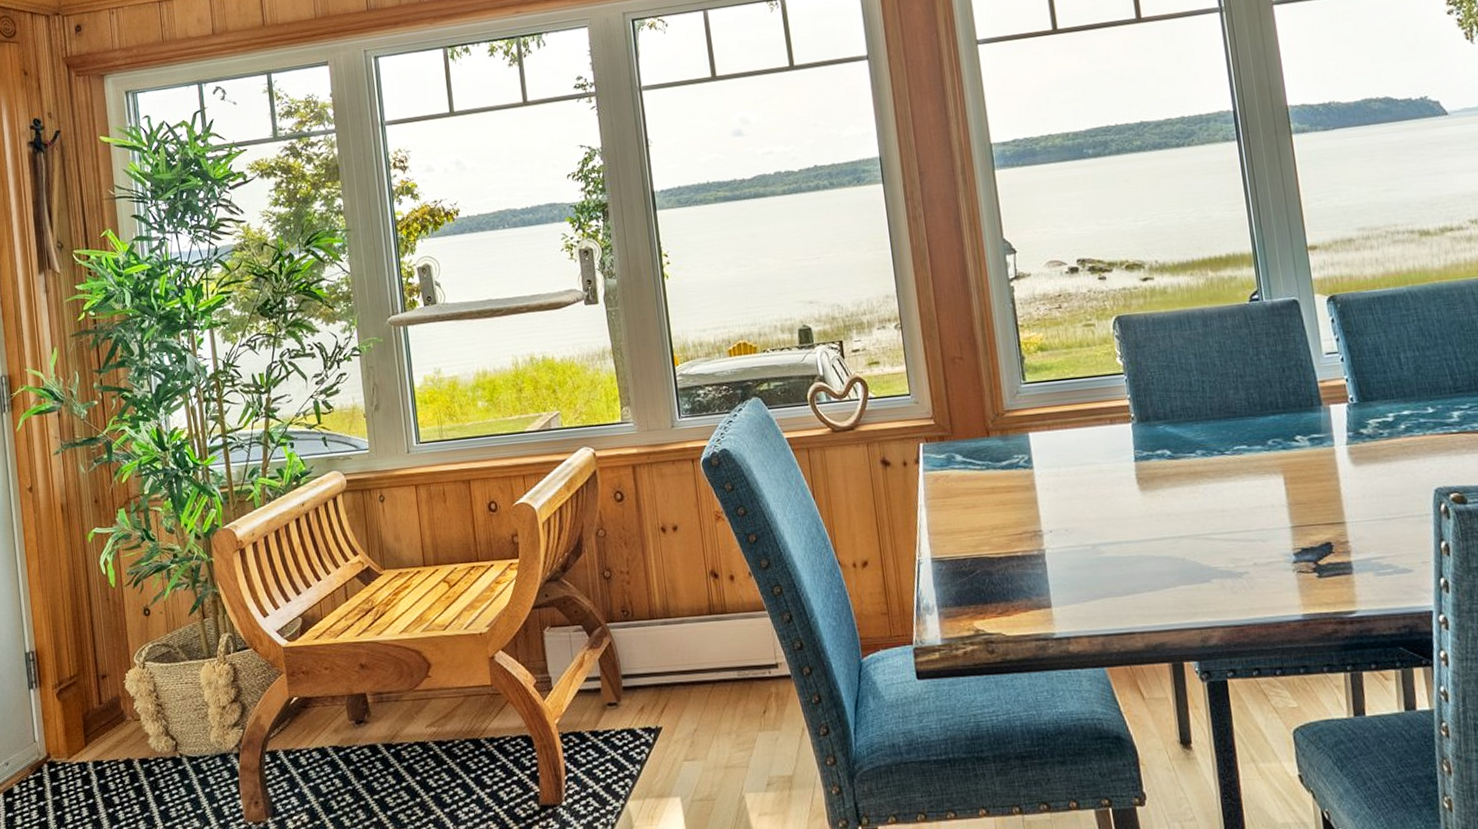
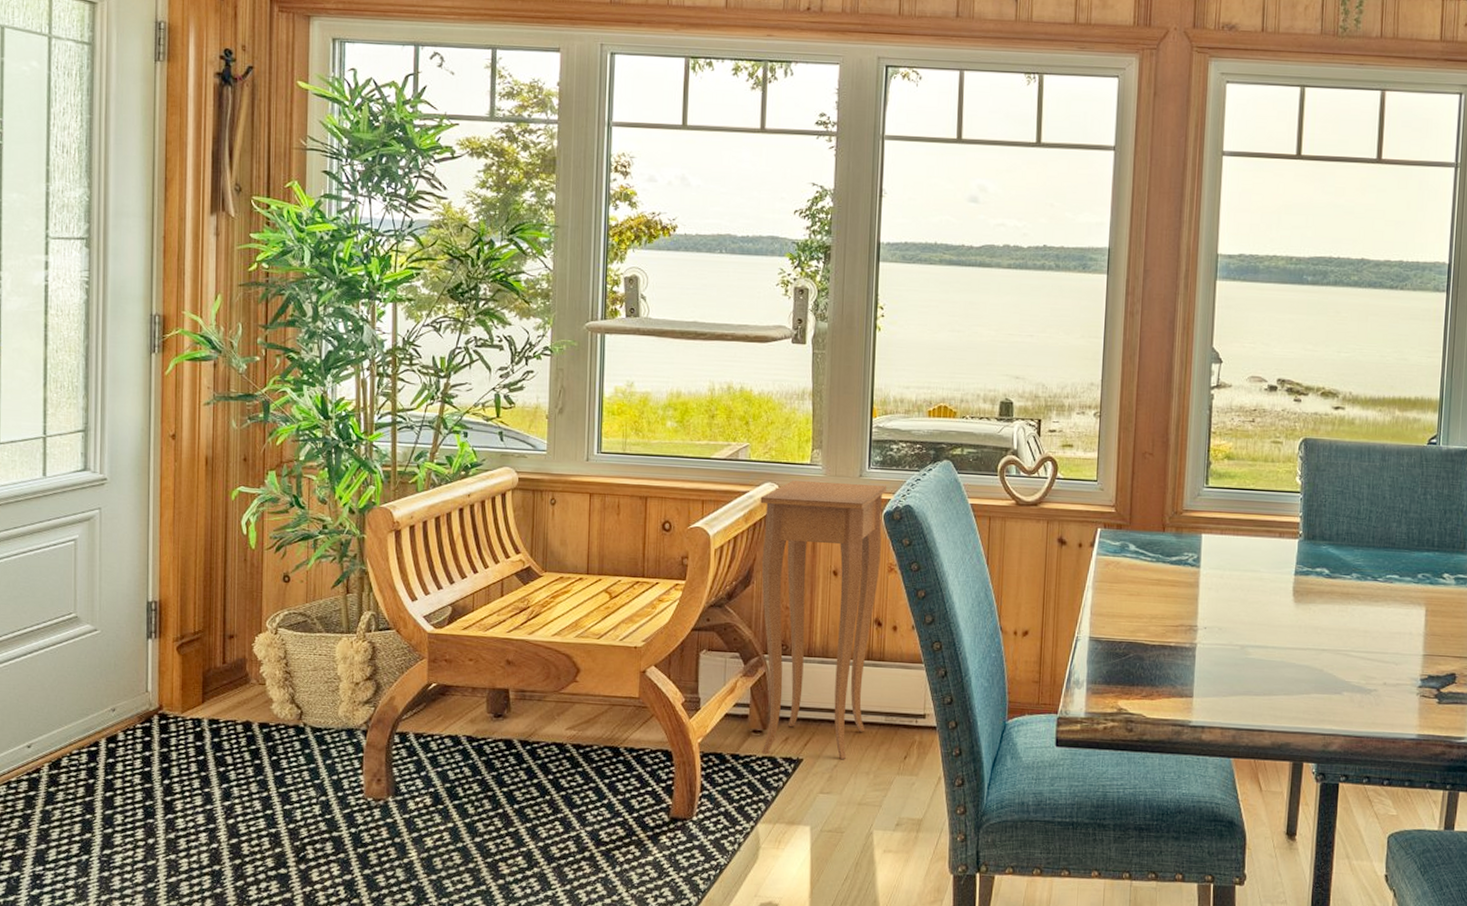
side table: none [578,433,720,727] -> present [760,480,887,760]

